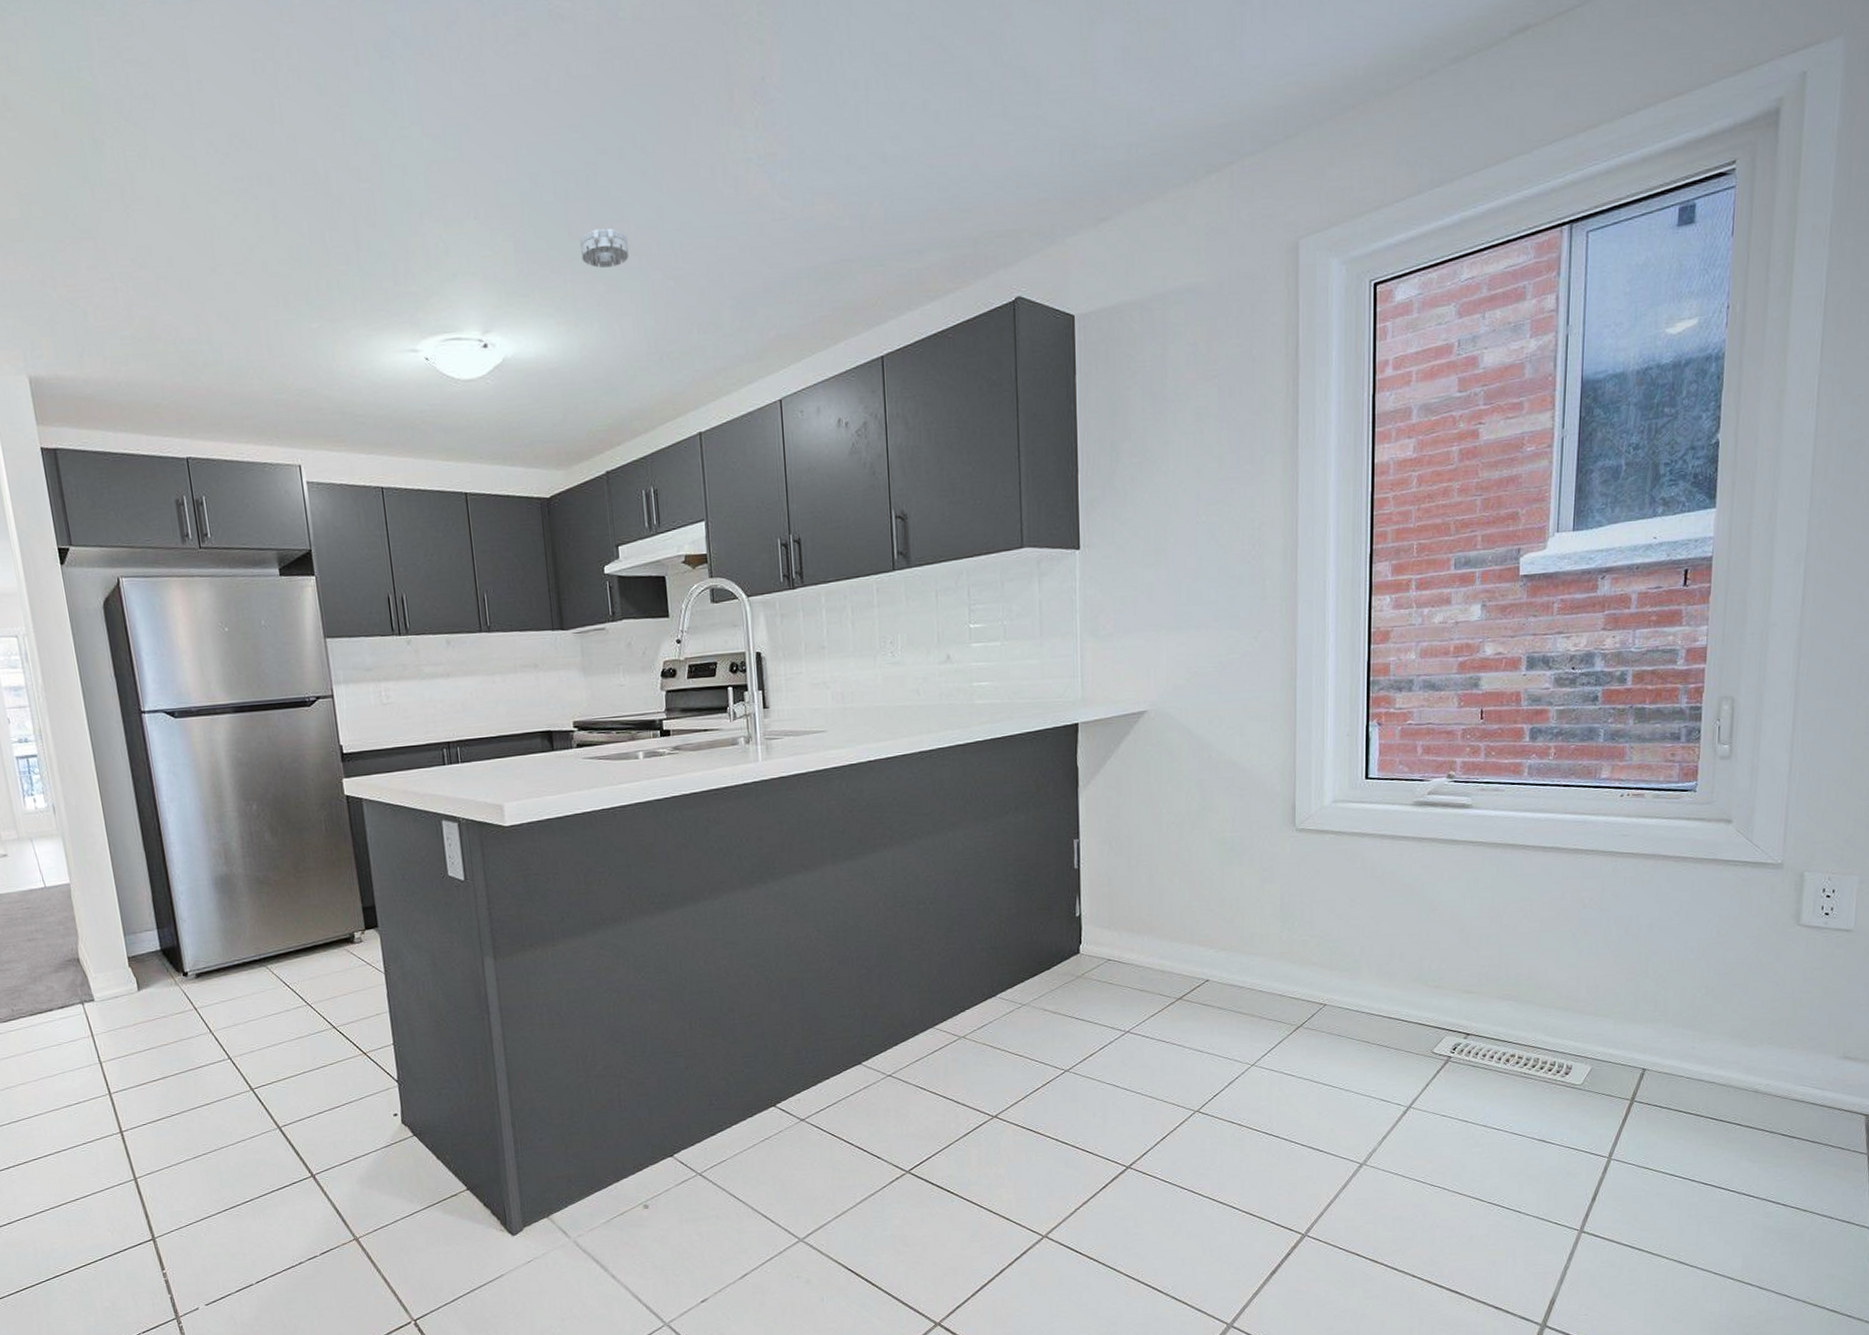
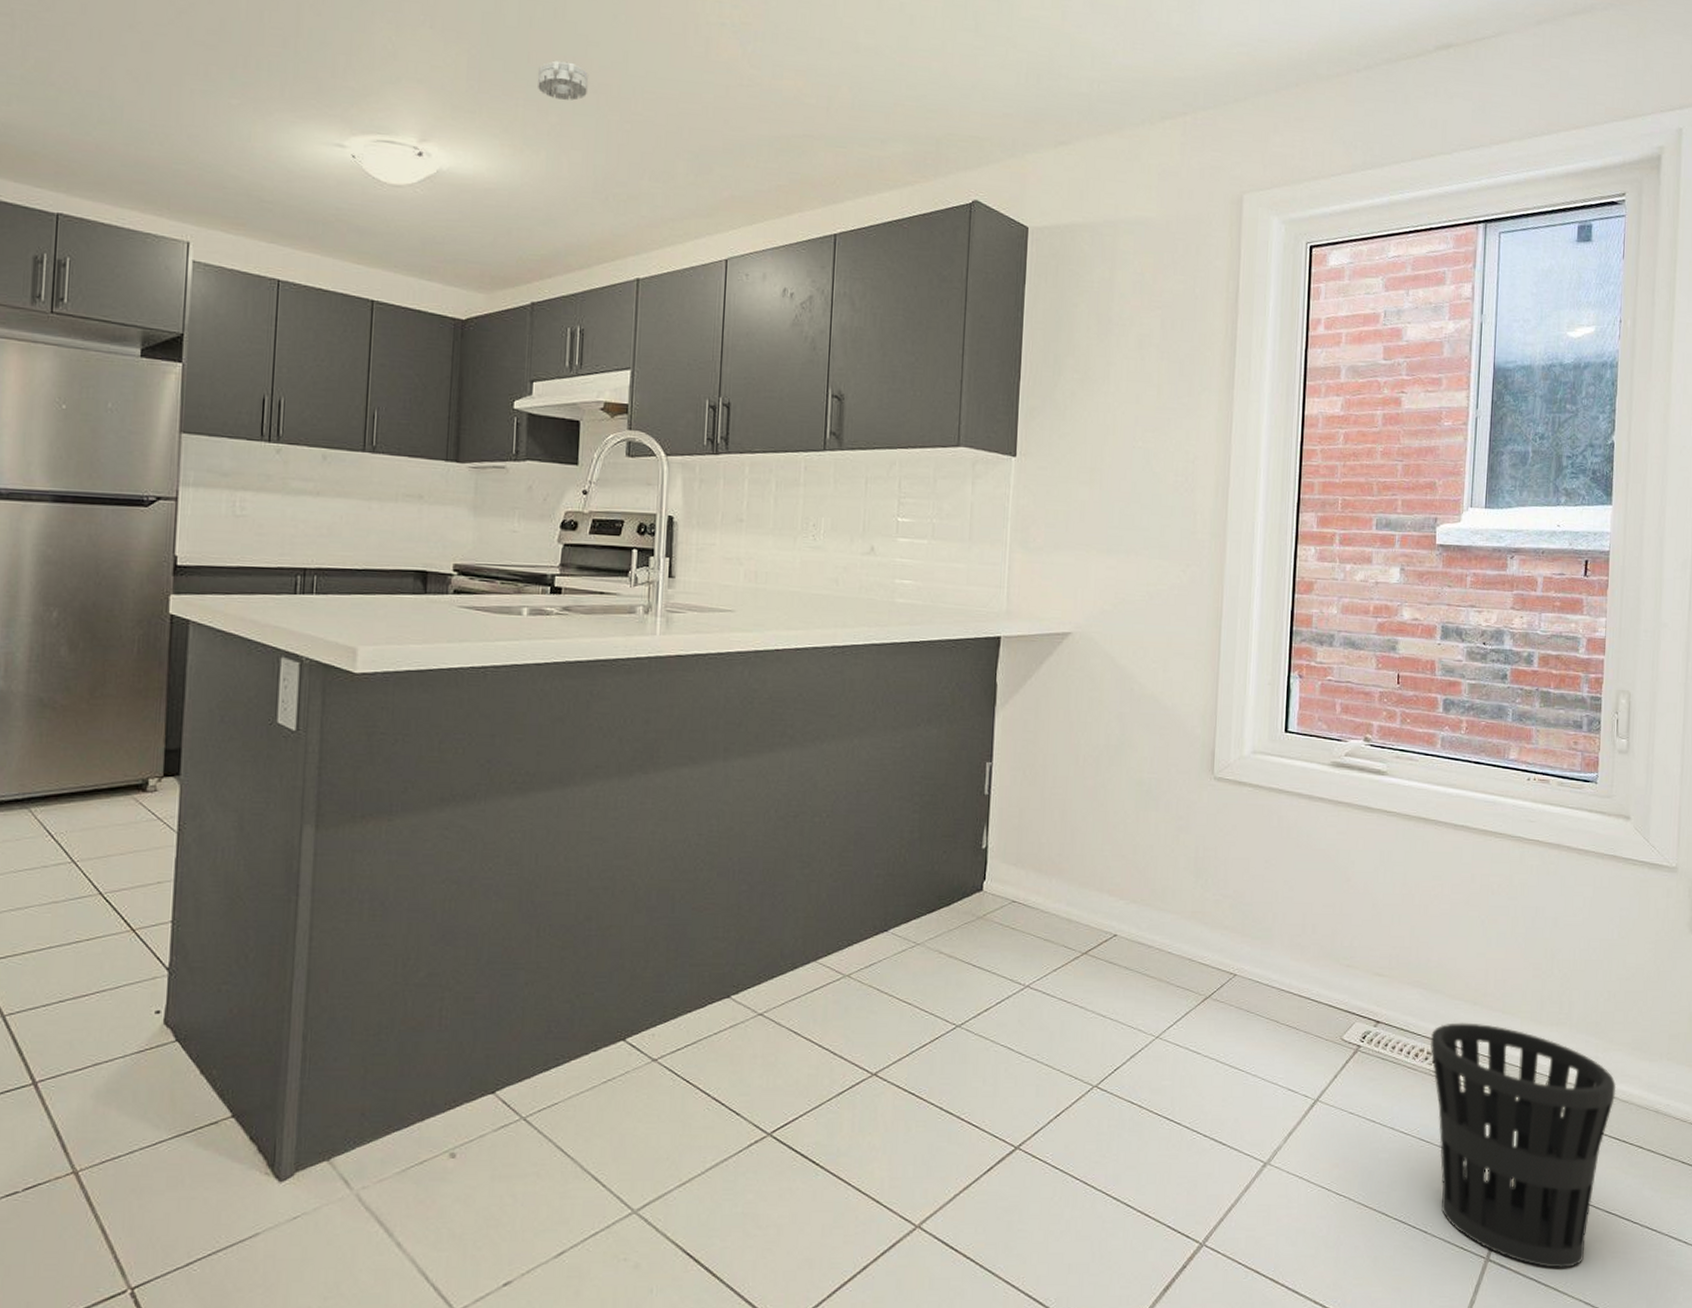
wastebasket: none [1521,1027,1714,1235] -> present [1430,1022,1617,1269]

